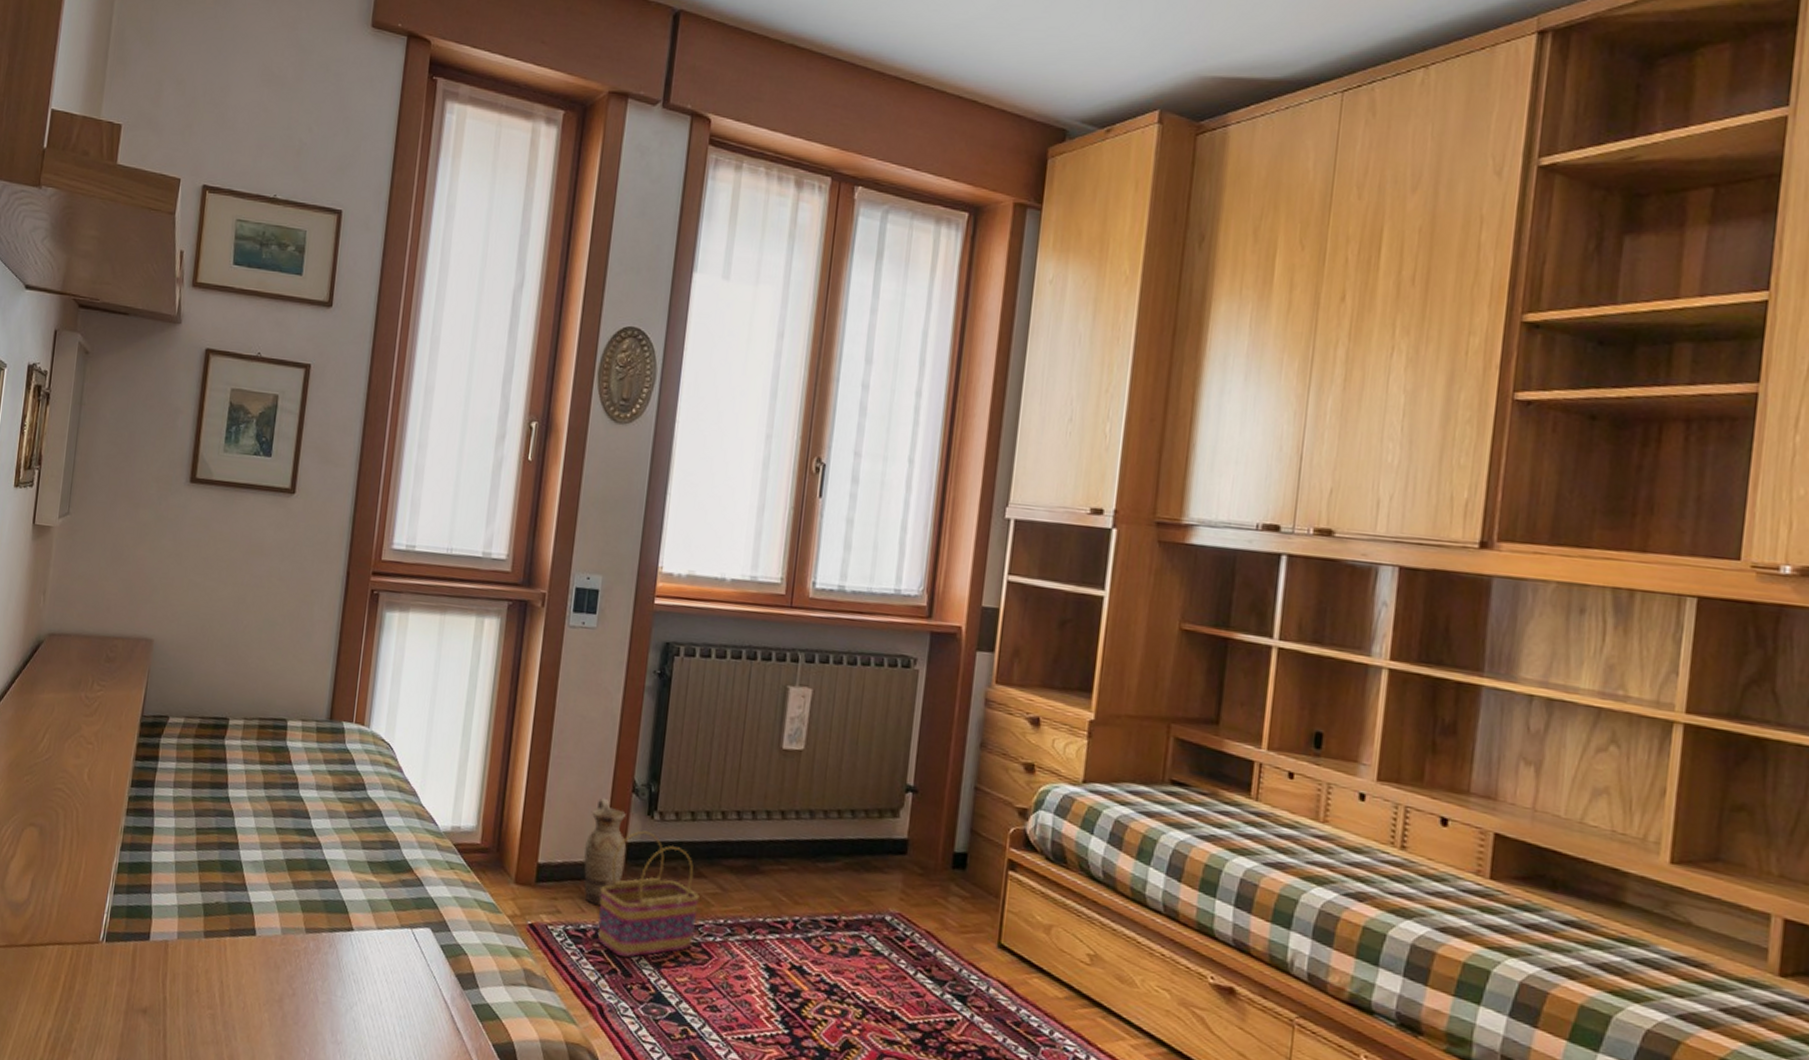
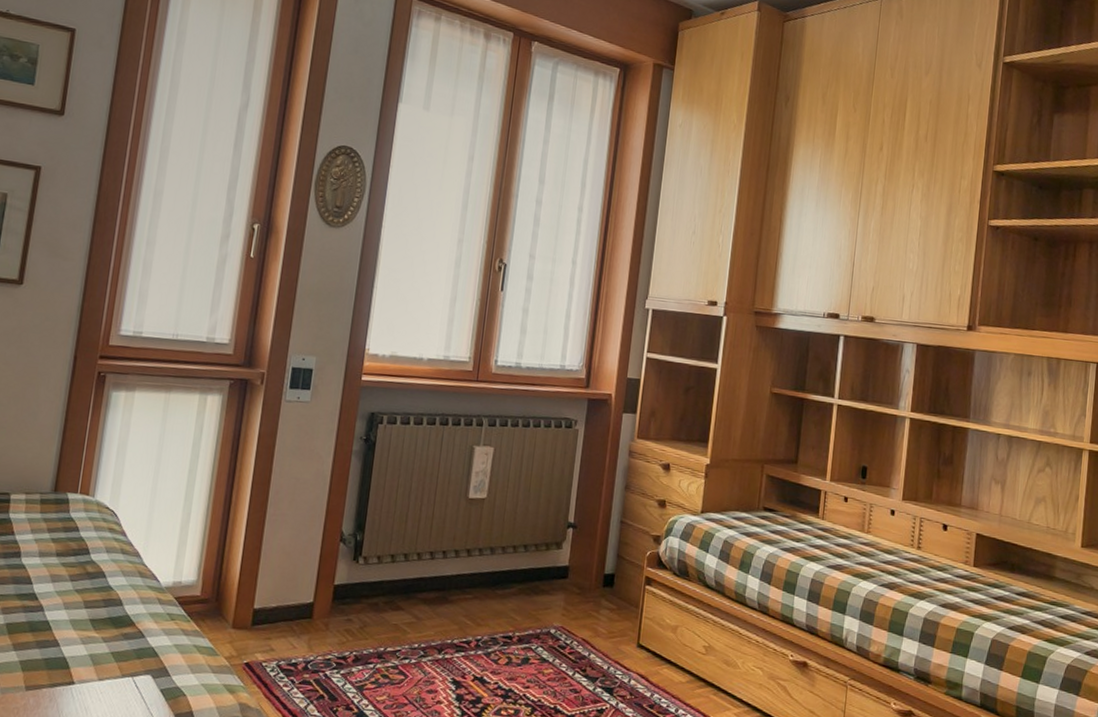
ceramic jug: present [583,798,627,905] -> none [295,548,335,641]
basket: present [597,830,699,958] -> none [307,573,397,684]

